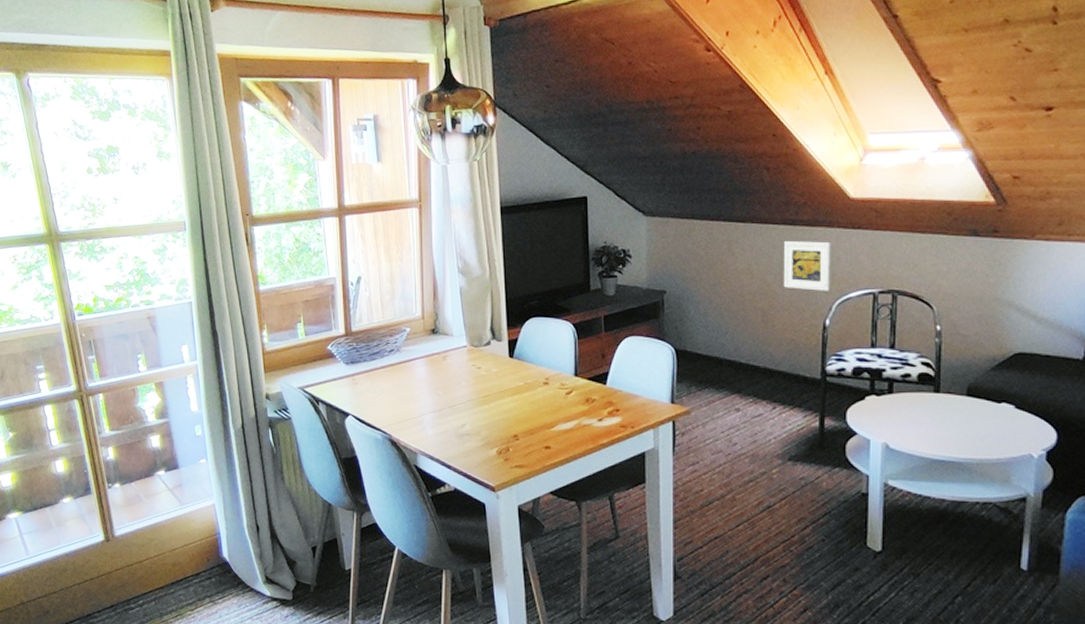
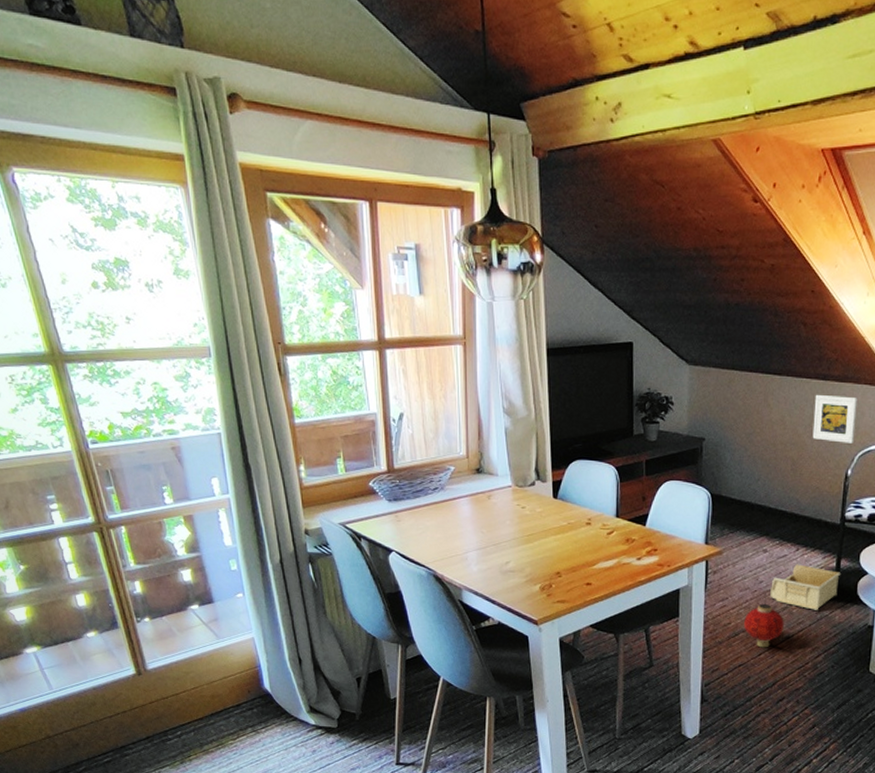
lantern: none [717,456,764,518] -> present [743,593,784,648]
storage bin: none [746,424,825,476] -> present [770,564,840,610]

